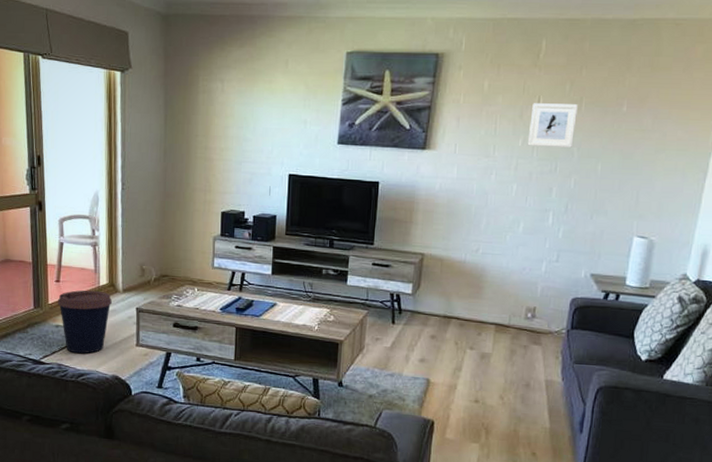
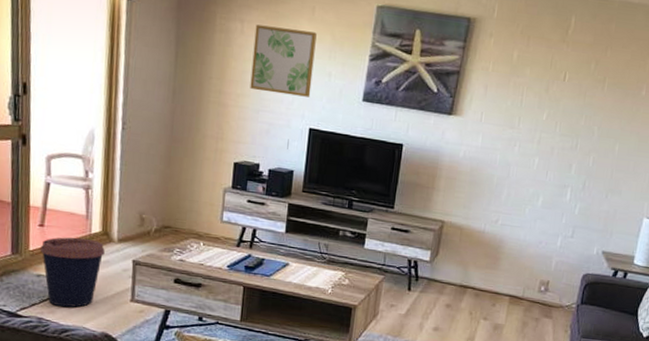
wall art: none [232,82,291,145] -> present [250,24,317,98]
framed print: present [527,103,578,148] -> none [551,78,601,126]

